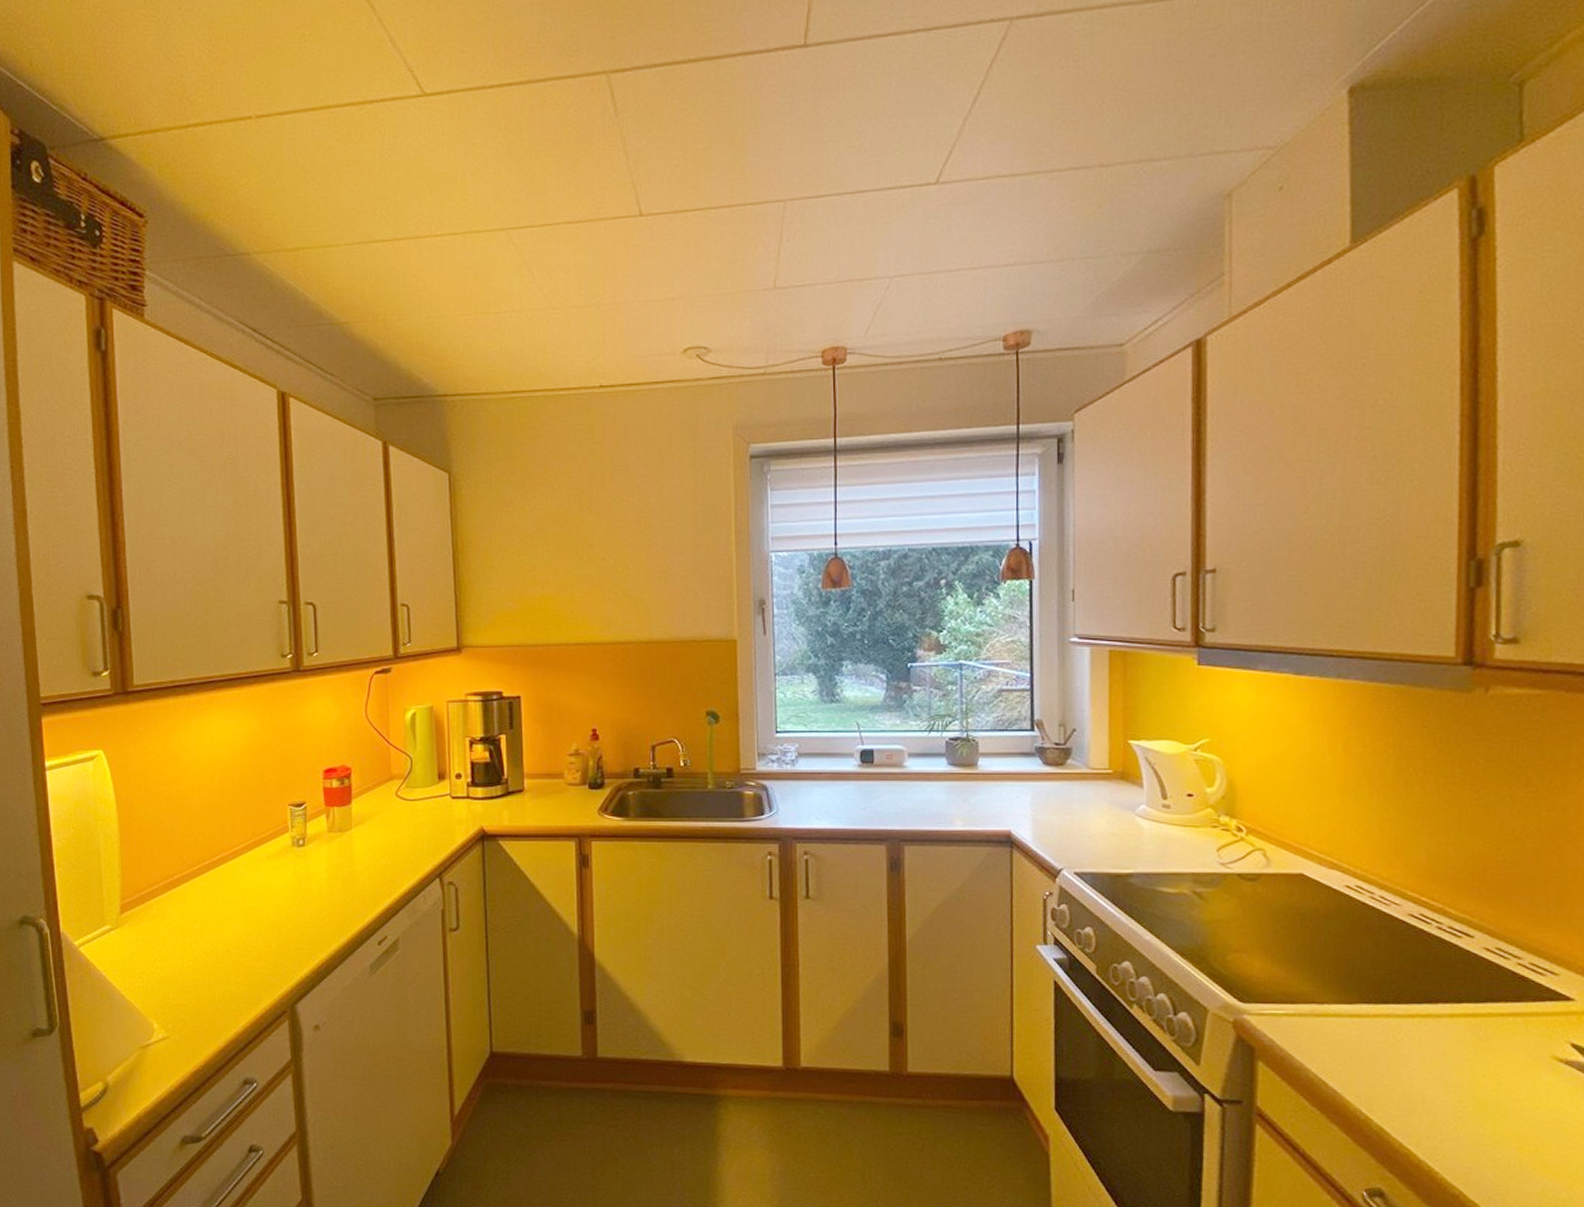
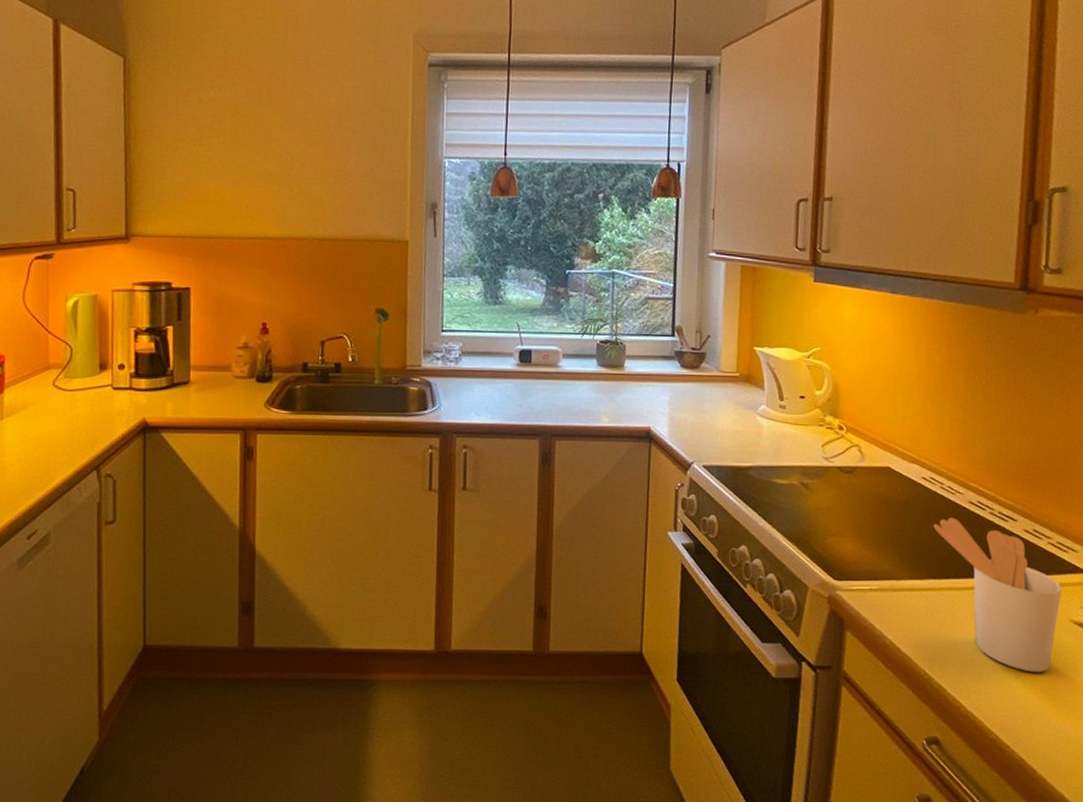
utensil holder: none [1363,932,1539,1118] -> present [933,517,1062,672]

